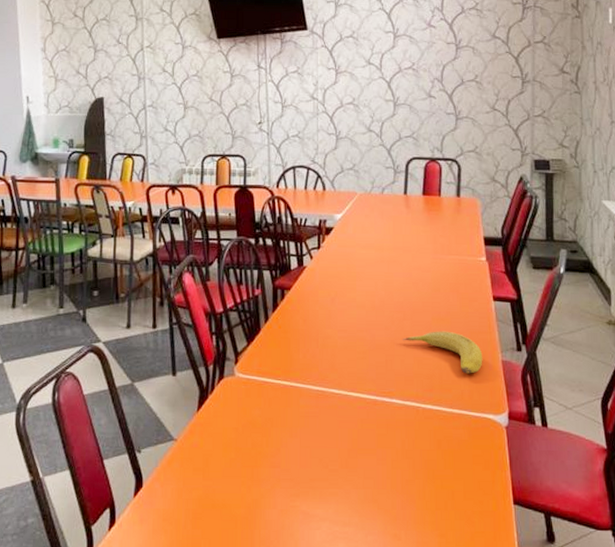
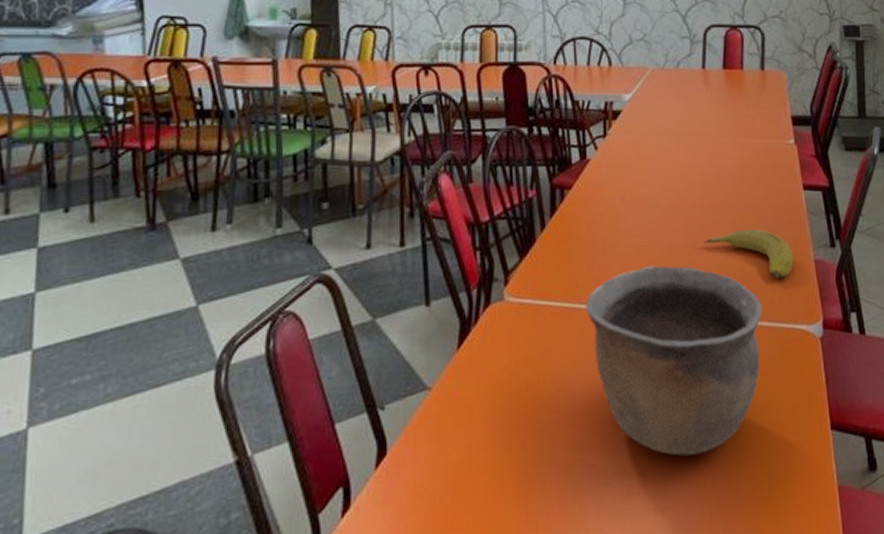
bowl: none [301,356,453,513] -> present [585,265,762,456]

